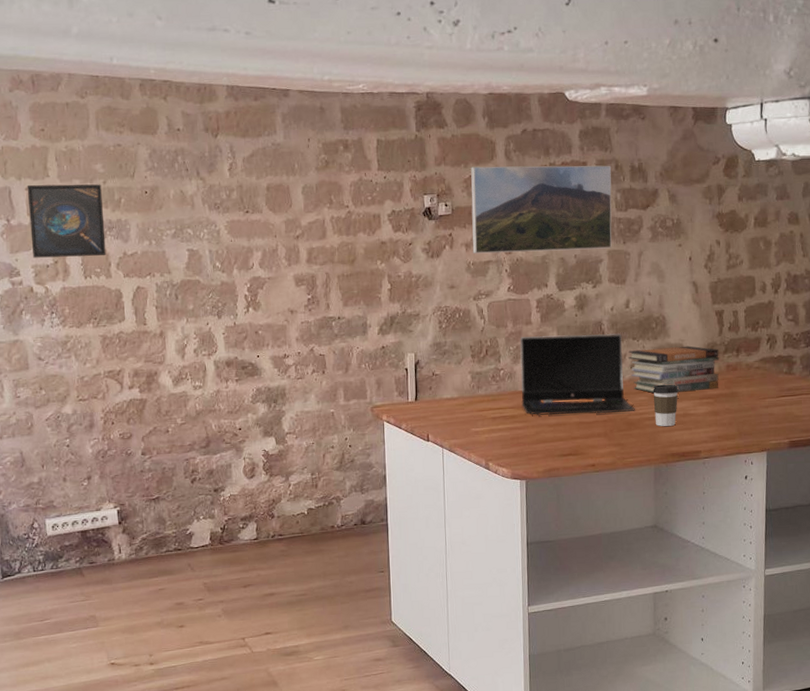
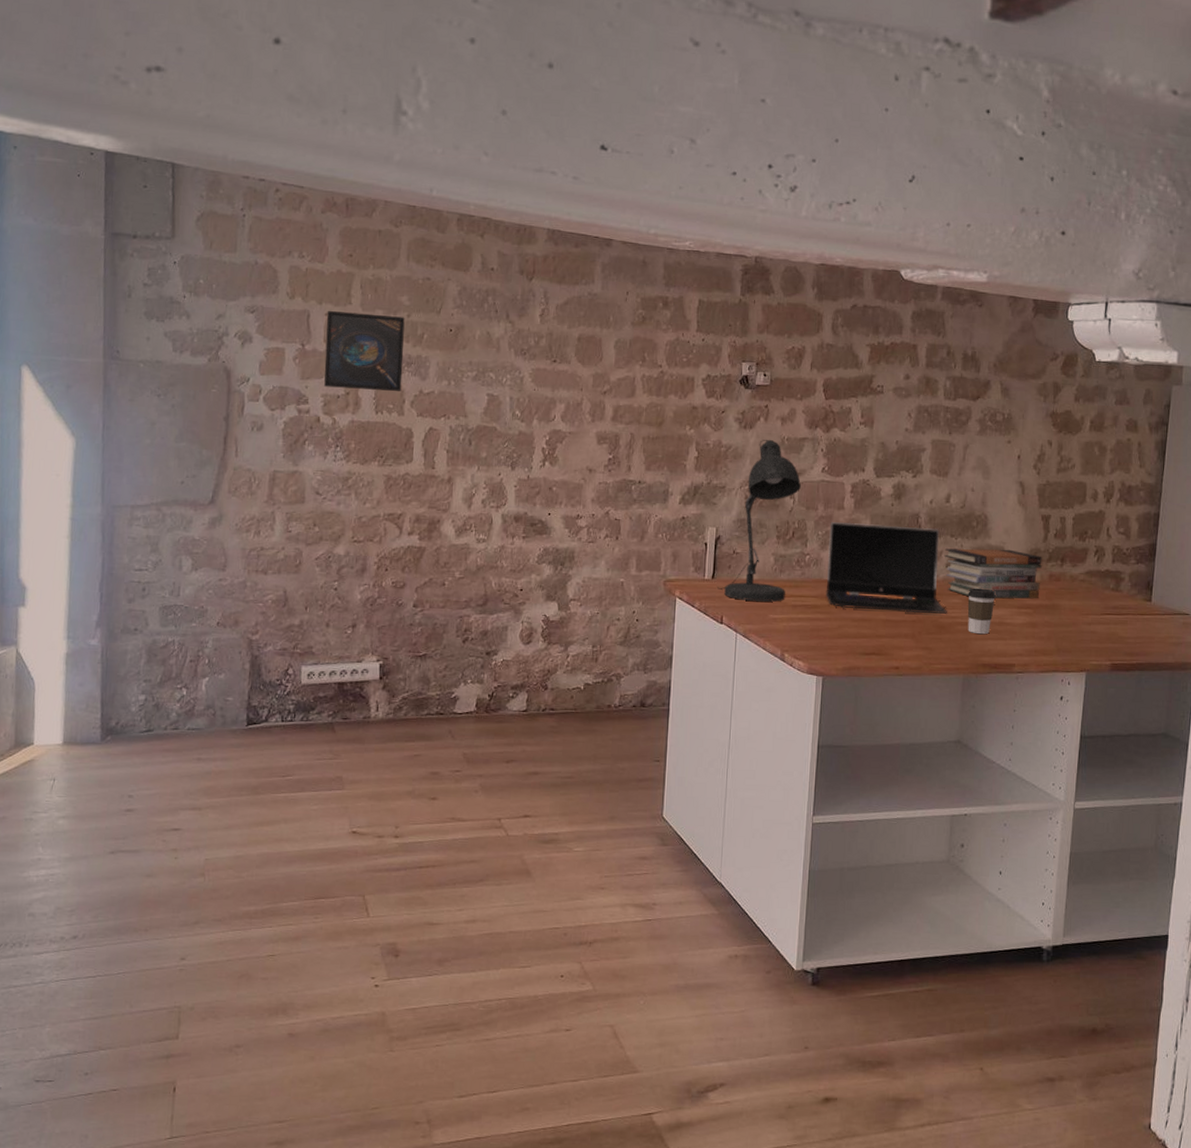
desk lamp: none [421,265,490,418] -> present [717,439,801,602]
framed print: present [471,165,612,254] -> none [788,338,943,438]

